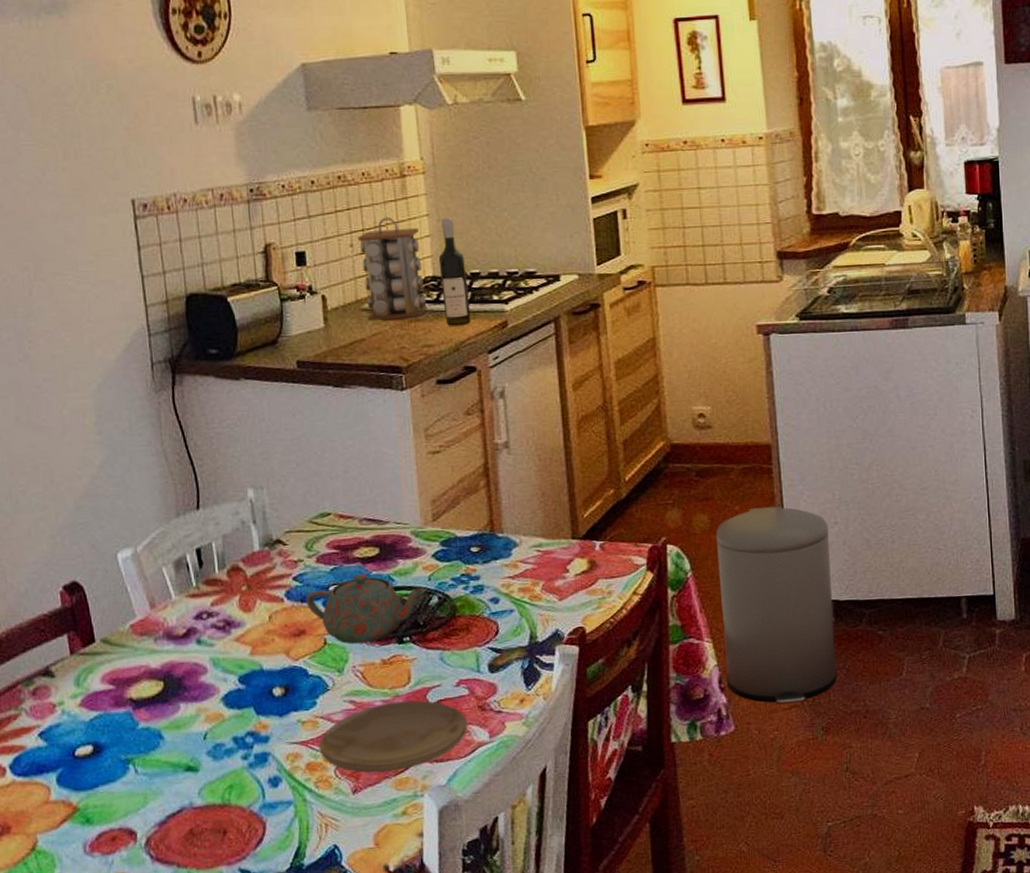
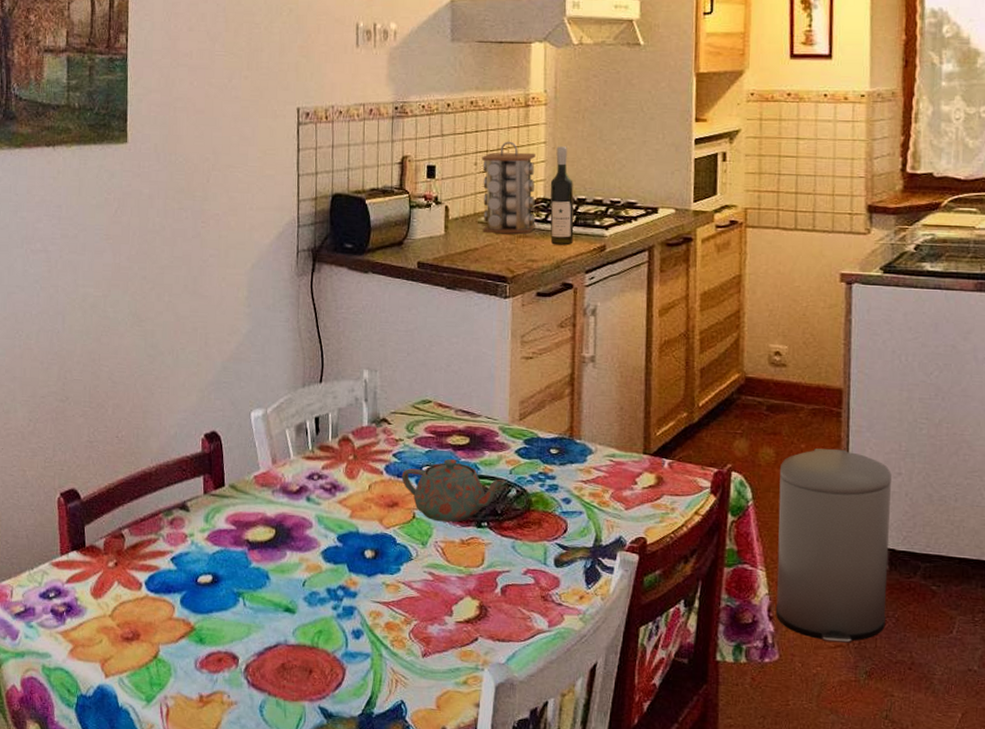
plate: present [319,700,468,773] -> none [398,579,530,643]

